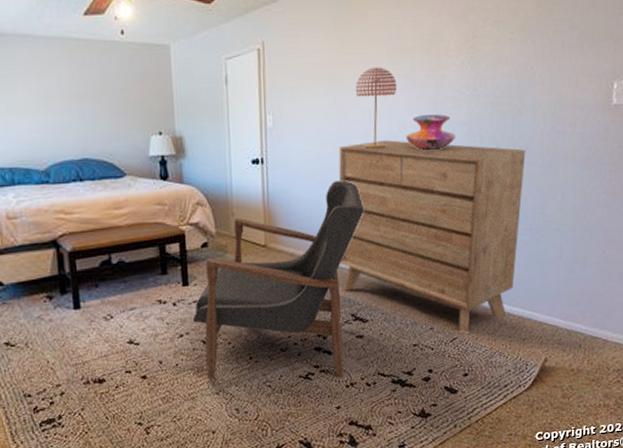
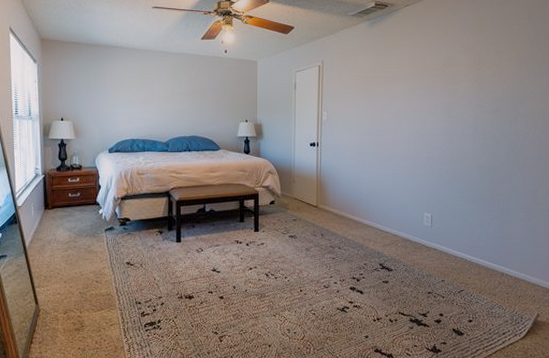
armchair: present [192,180,365,380] -> none [260,162,392,313]
dresser: present [338,140,526,333] -> none [372,134,521,287]
table lamp: present [355,67,397,150] -> none [388,81,420,141]
decorative vase: present [406,114,456,151] -> none [426,117,465,144]

